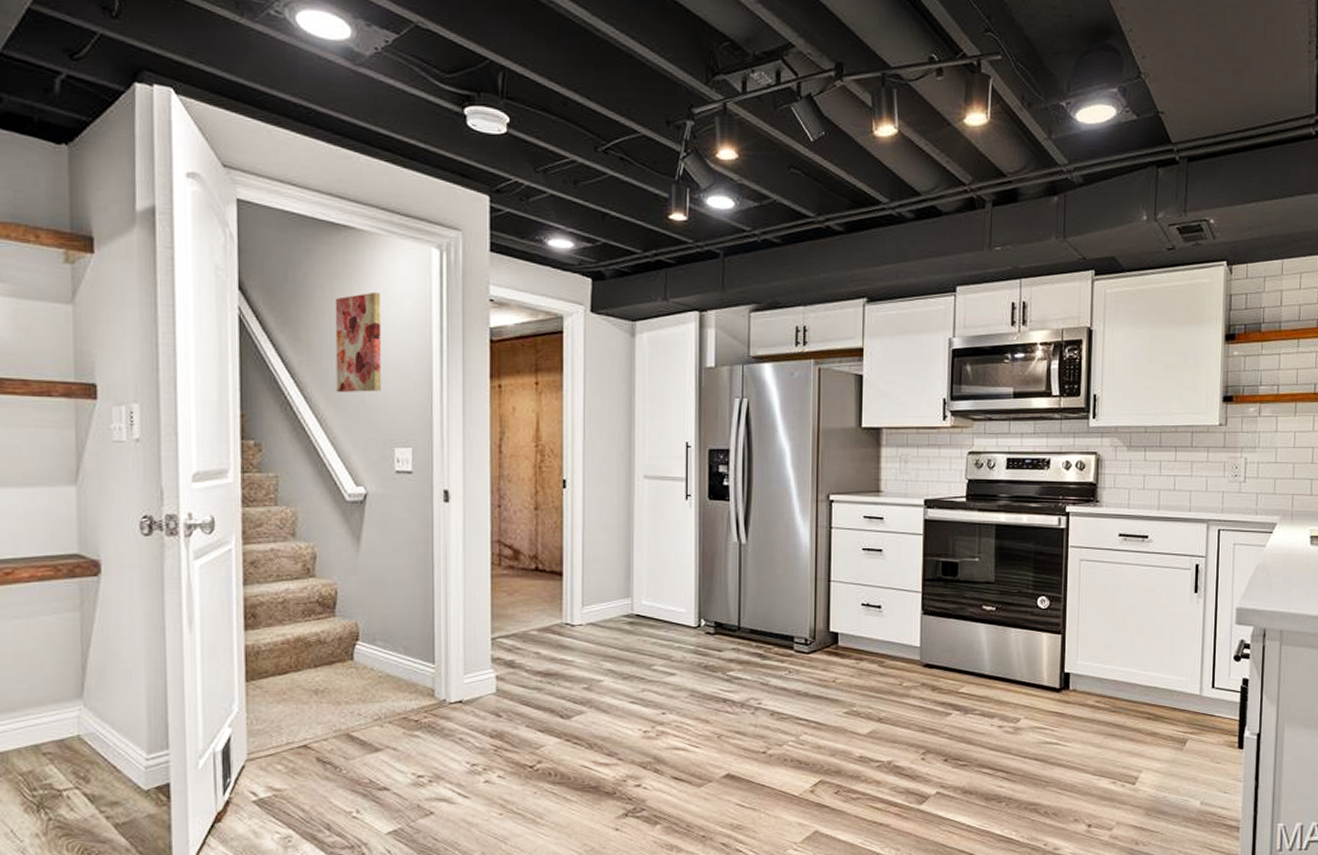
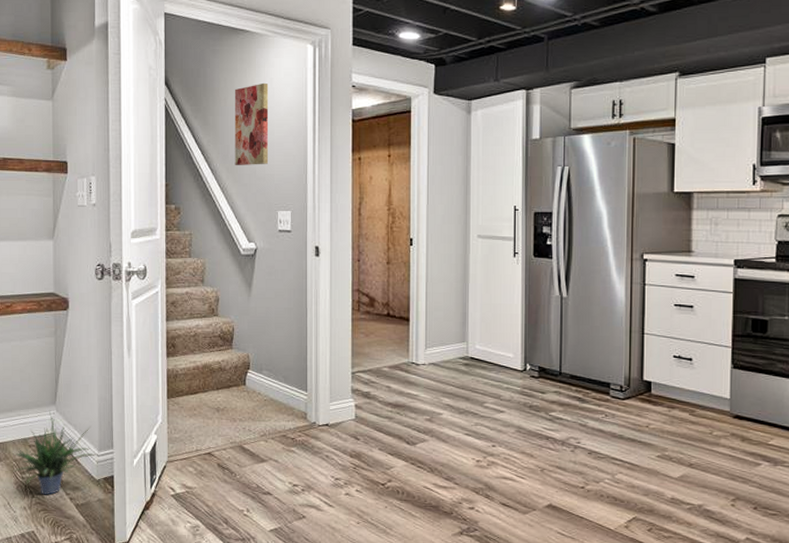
potted plant: none [18,707,147,816] -> present [13,411,98,495]

